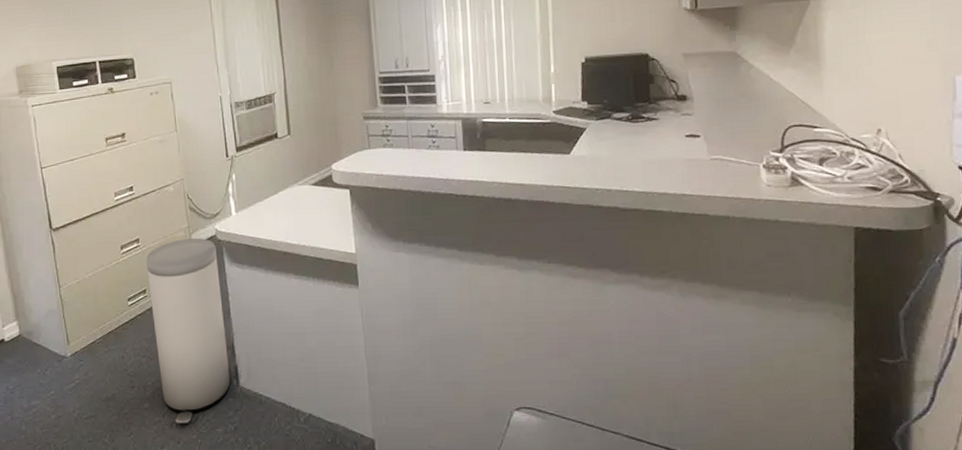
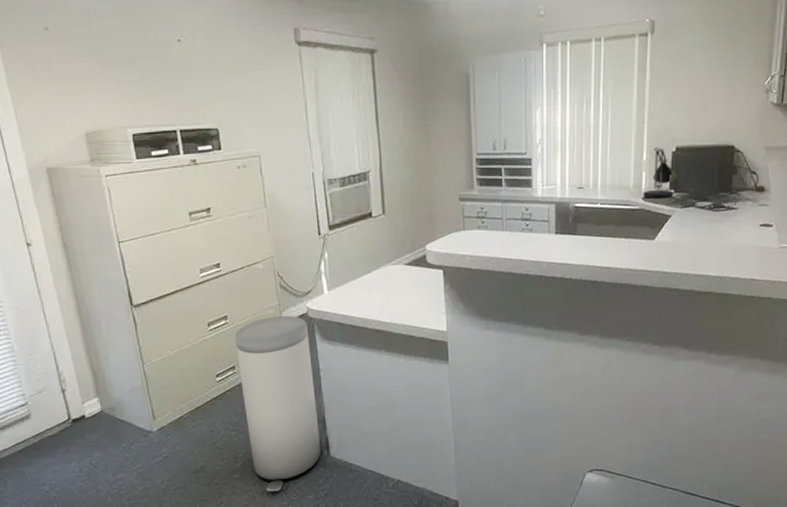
desk lamp: none [553,58,587,113] -> present [643,147,674,200]

